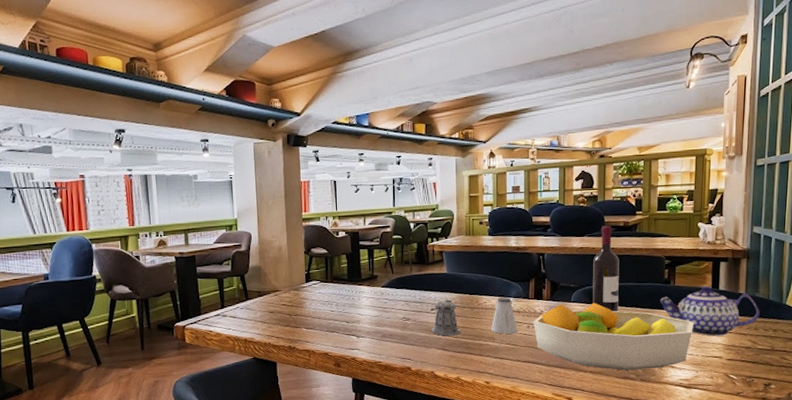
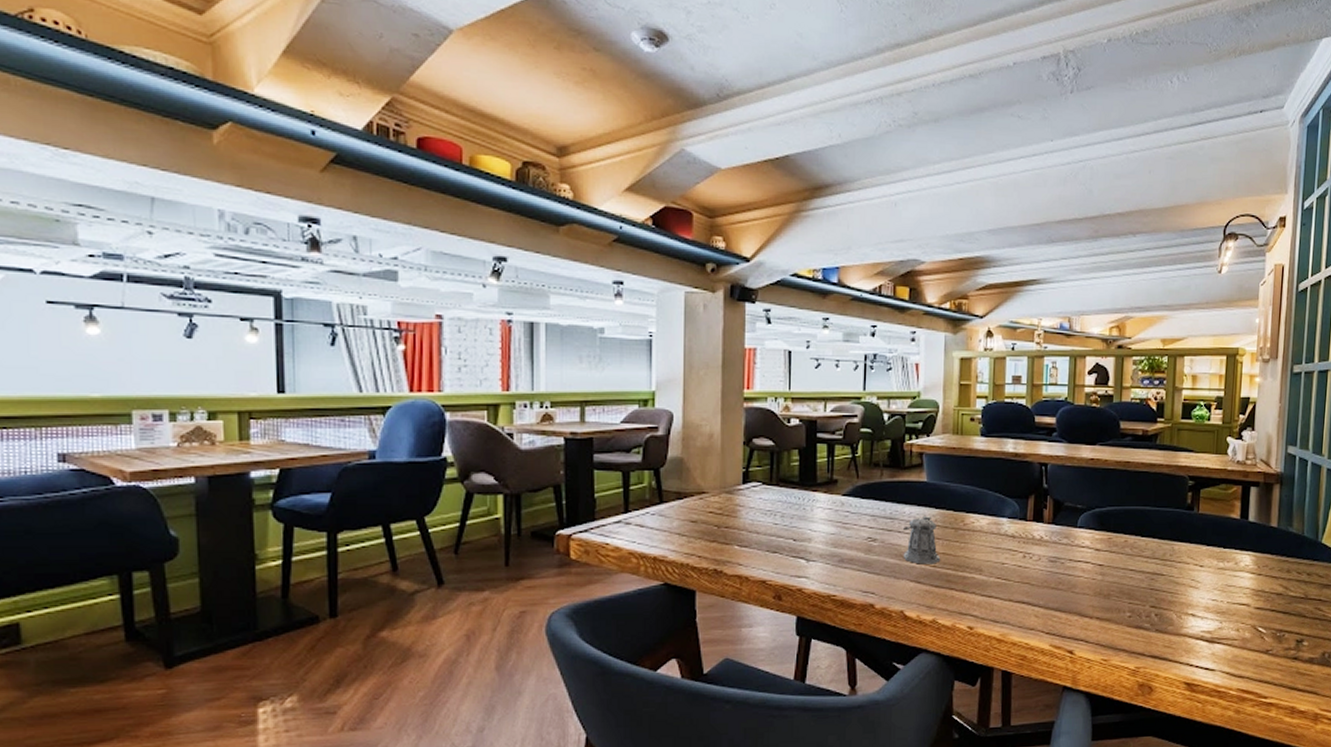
saltshaker: present [491,297,518,334] -> none [979,517,1012,565]
fruit bowl: present [533,302,694,371] -> none [1030,529,1219,618]
wine bottle: present [593,225,619,312] -> none [1103,433,1136,543]
teapot: present [660,286,760,336] -> none [1181,516,1293,578]

